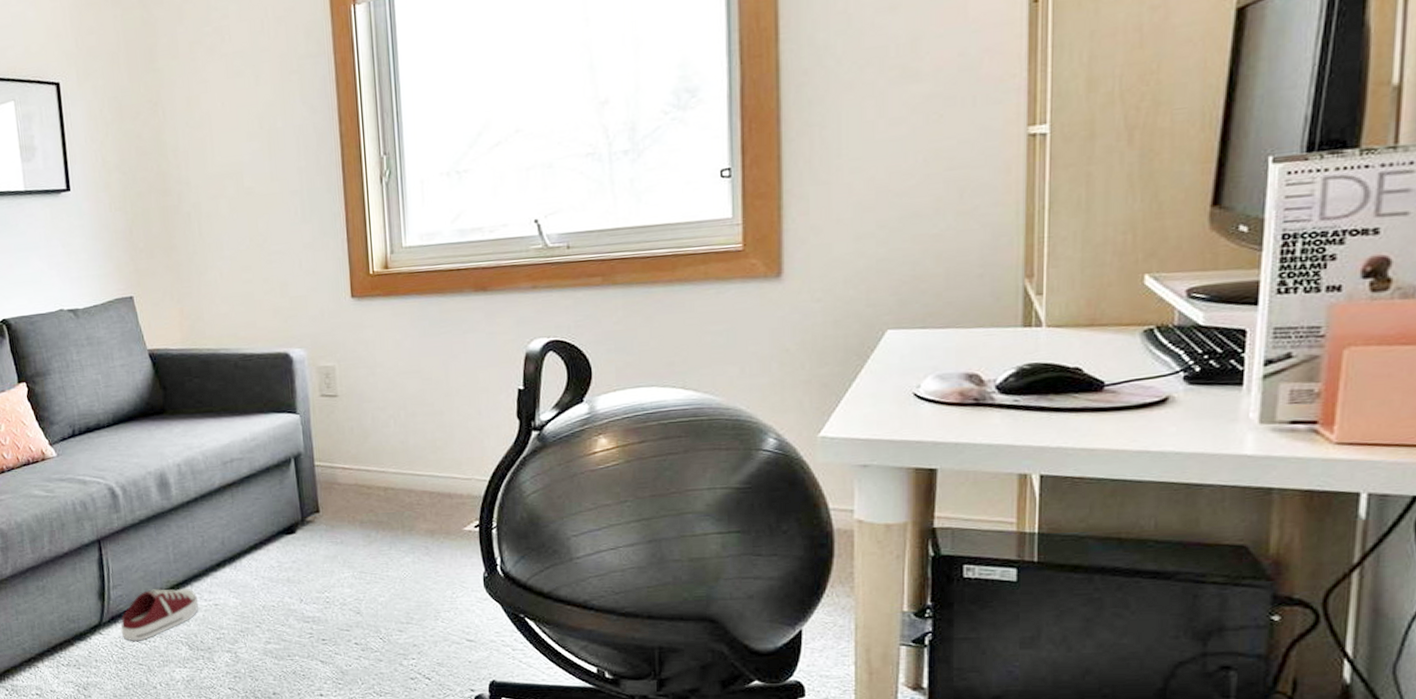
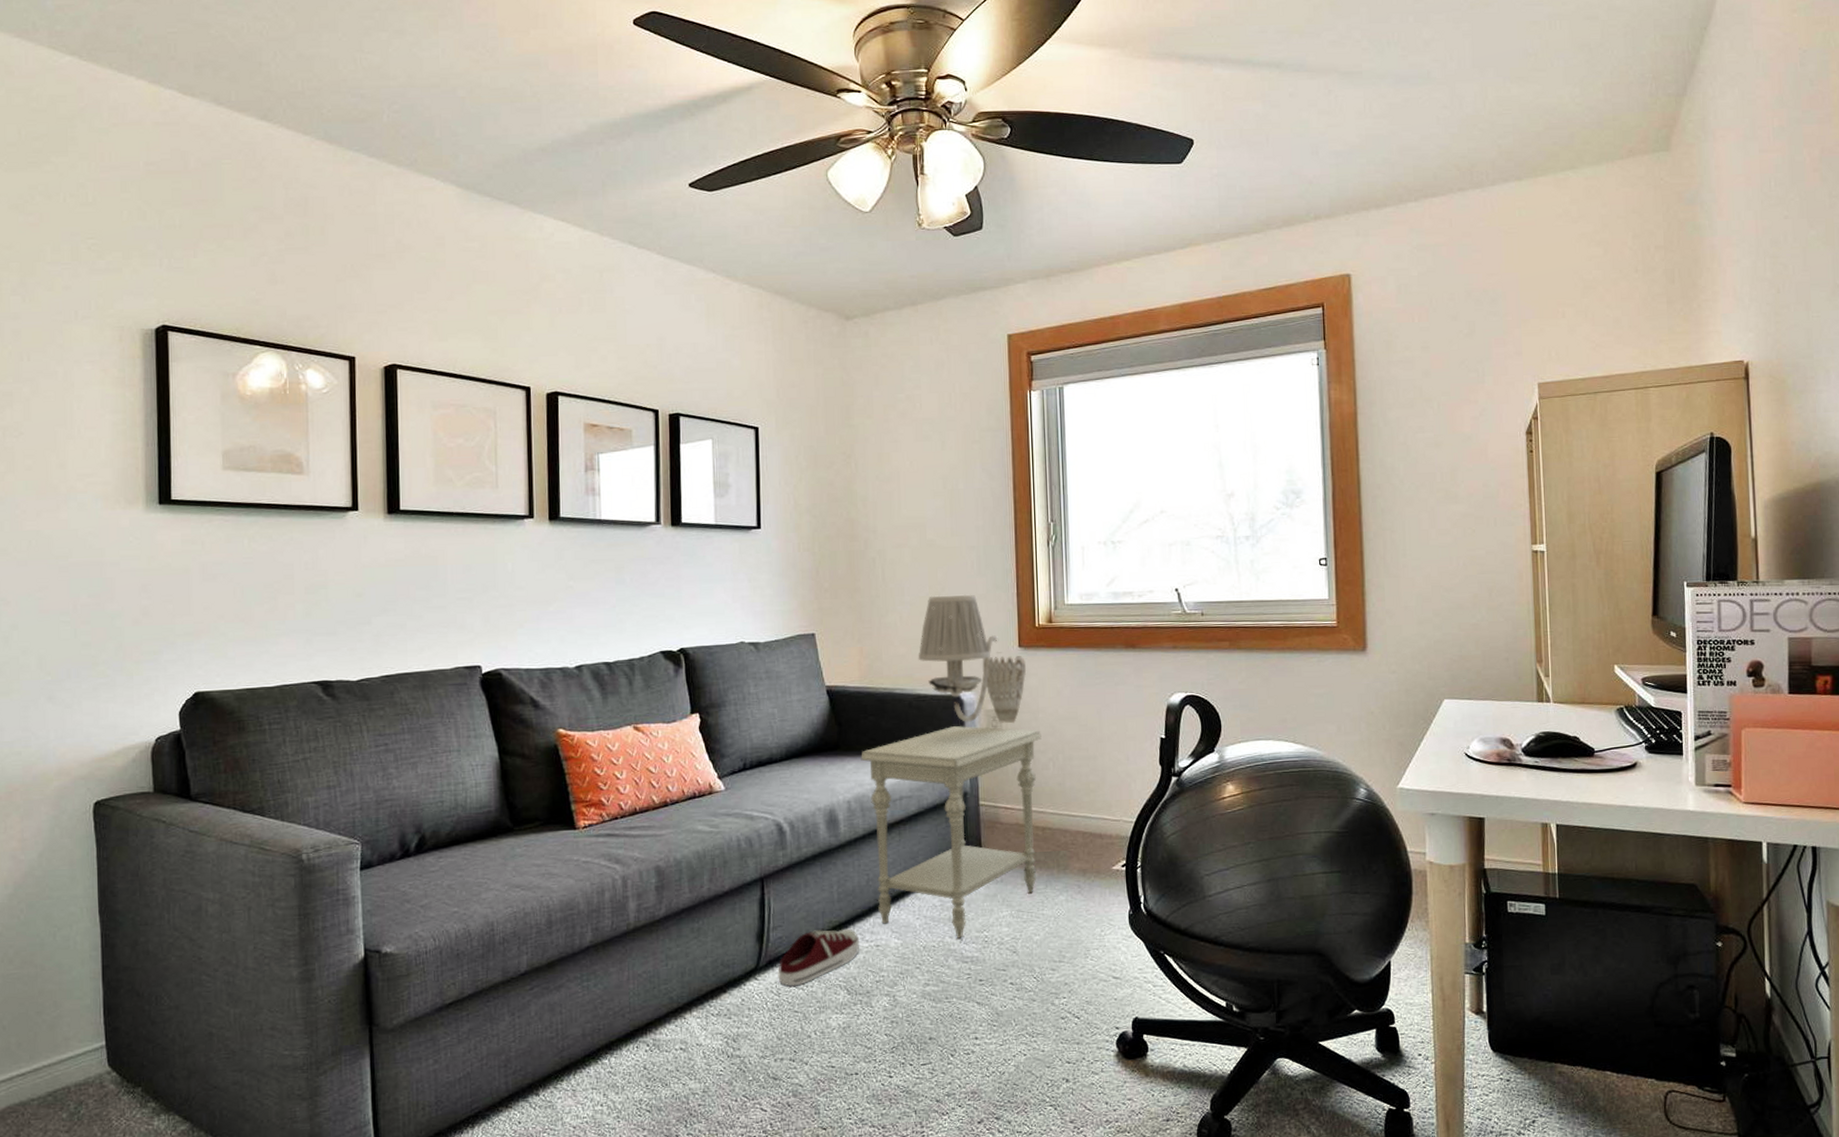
side table: none [188,384,380,599] -> present [861,726,1041,939]
wall sconce: none [241,244,361,381] -> present [918,594,1026,724]

